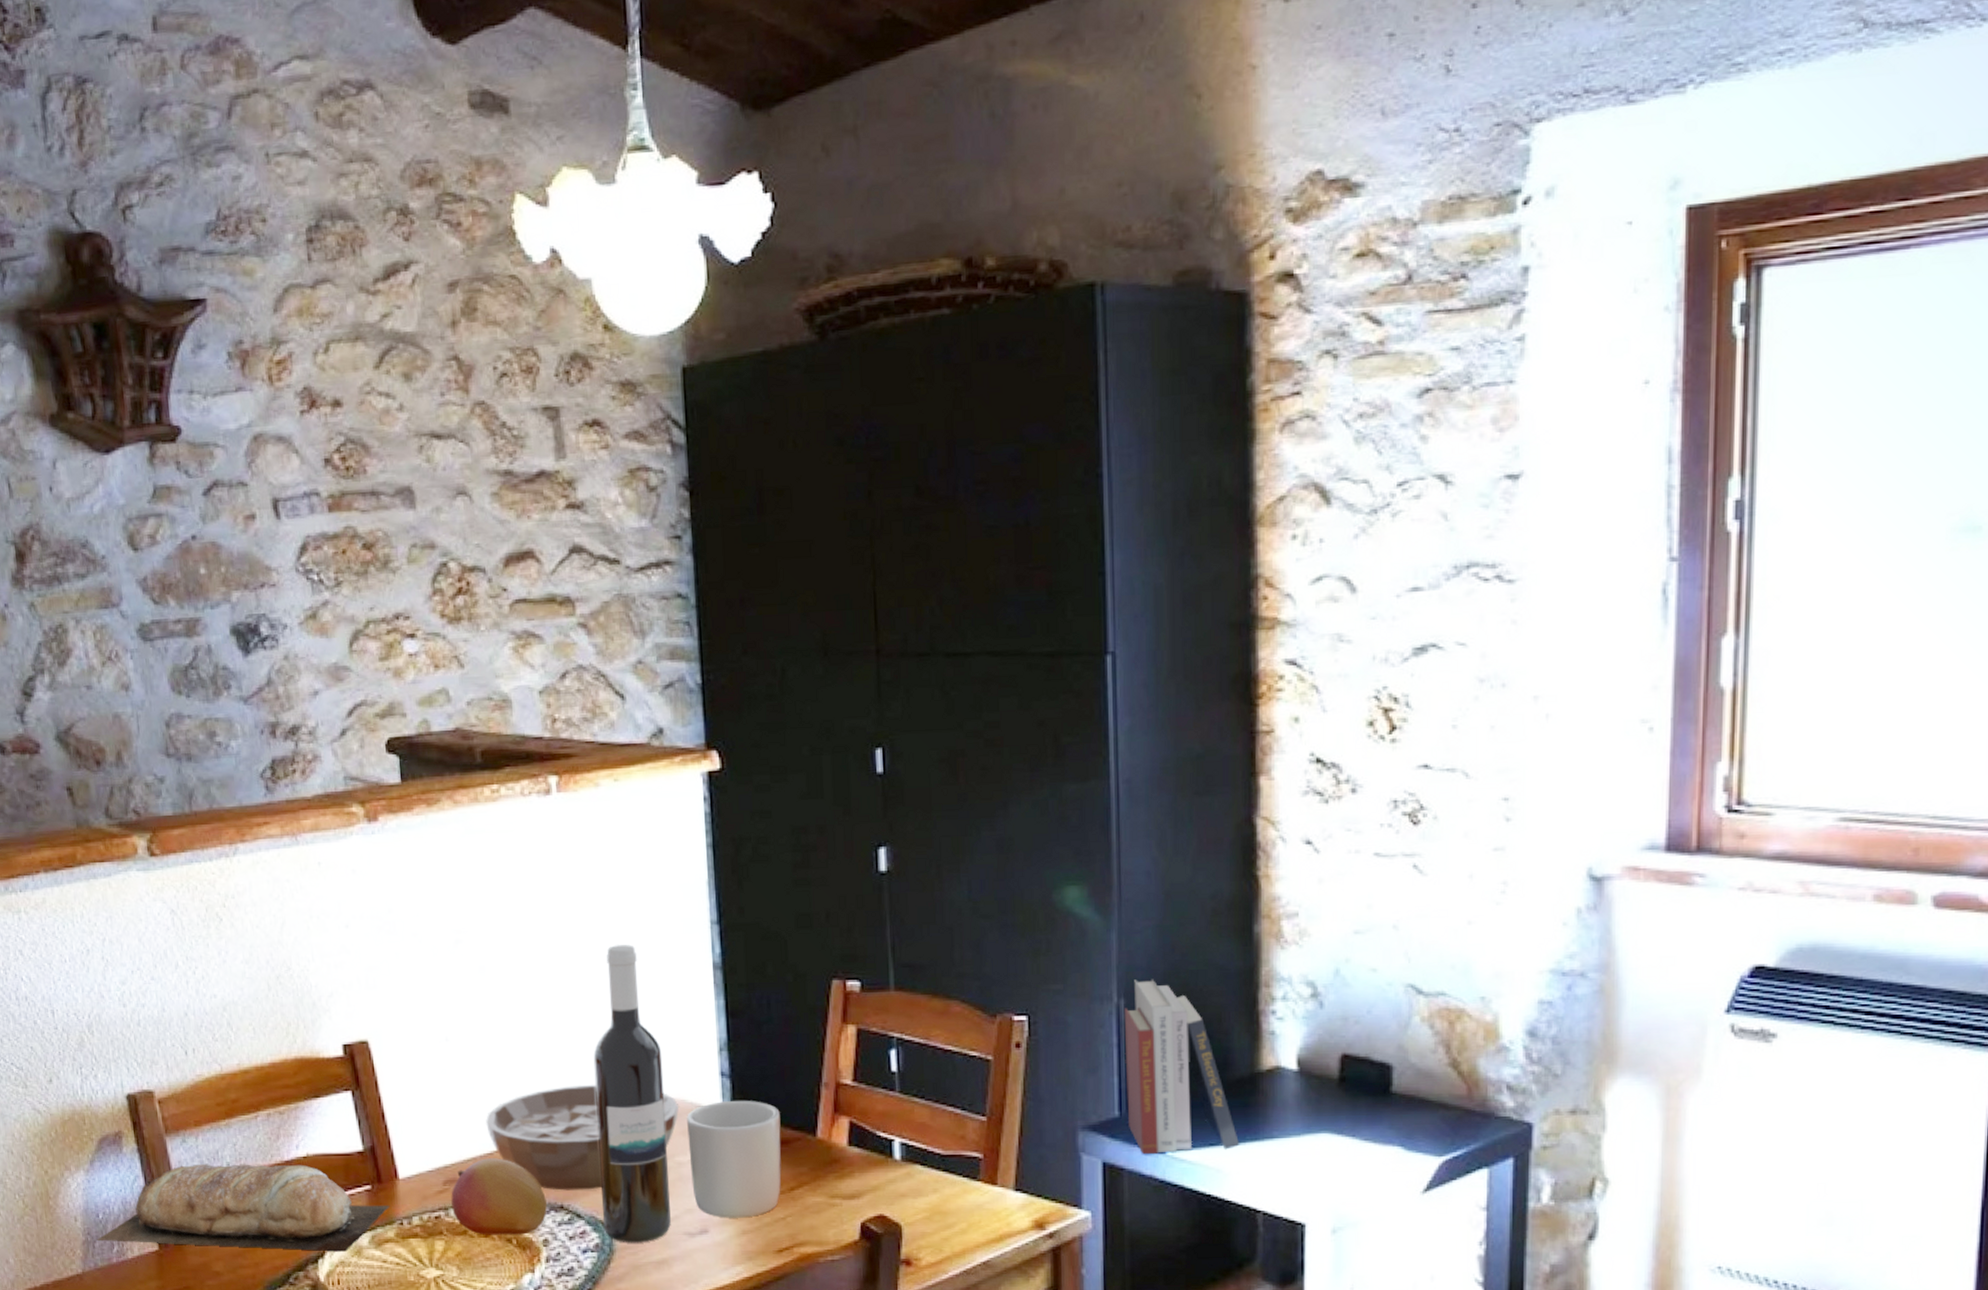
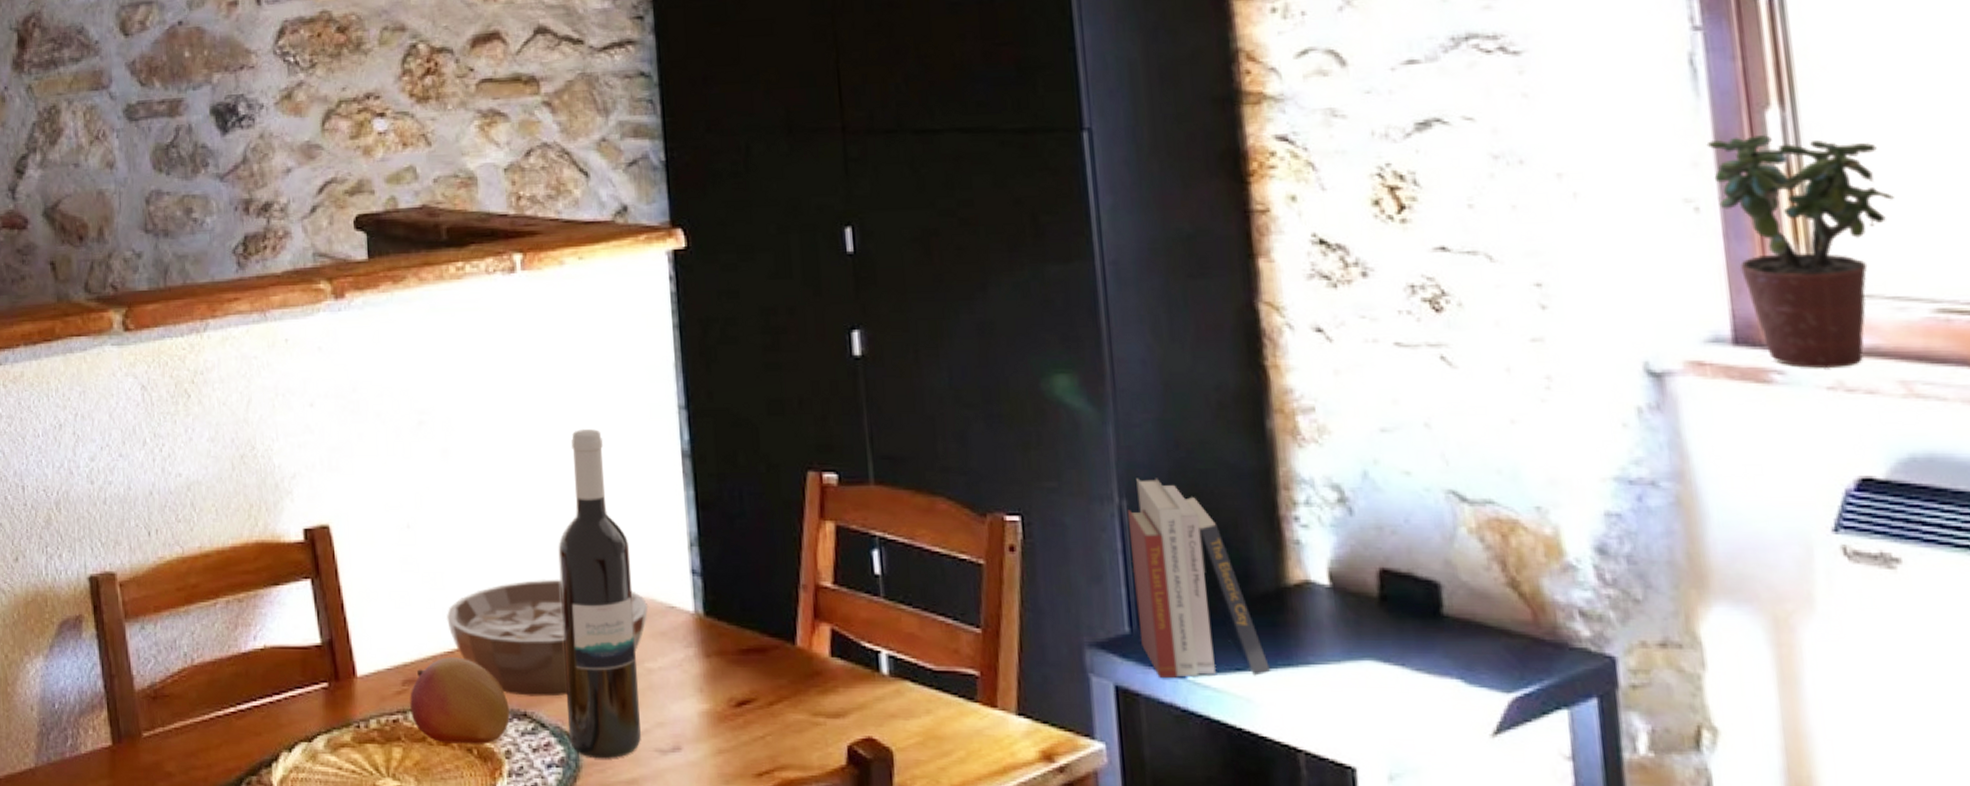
bread loaf: present [95,1163,390,1252] -> none [50,652,347,756]
mug: present [687,1100,782,1218] -> none [656,601,759,735]
potted plant: none [1667,659,1820,871] -> present [1706,134,1894,368]

